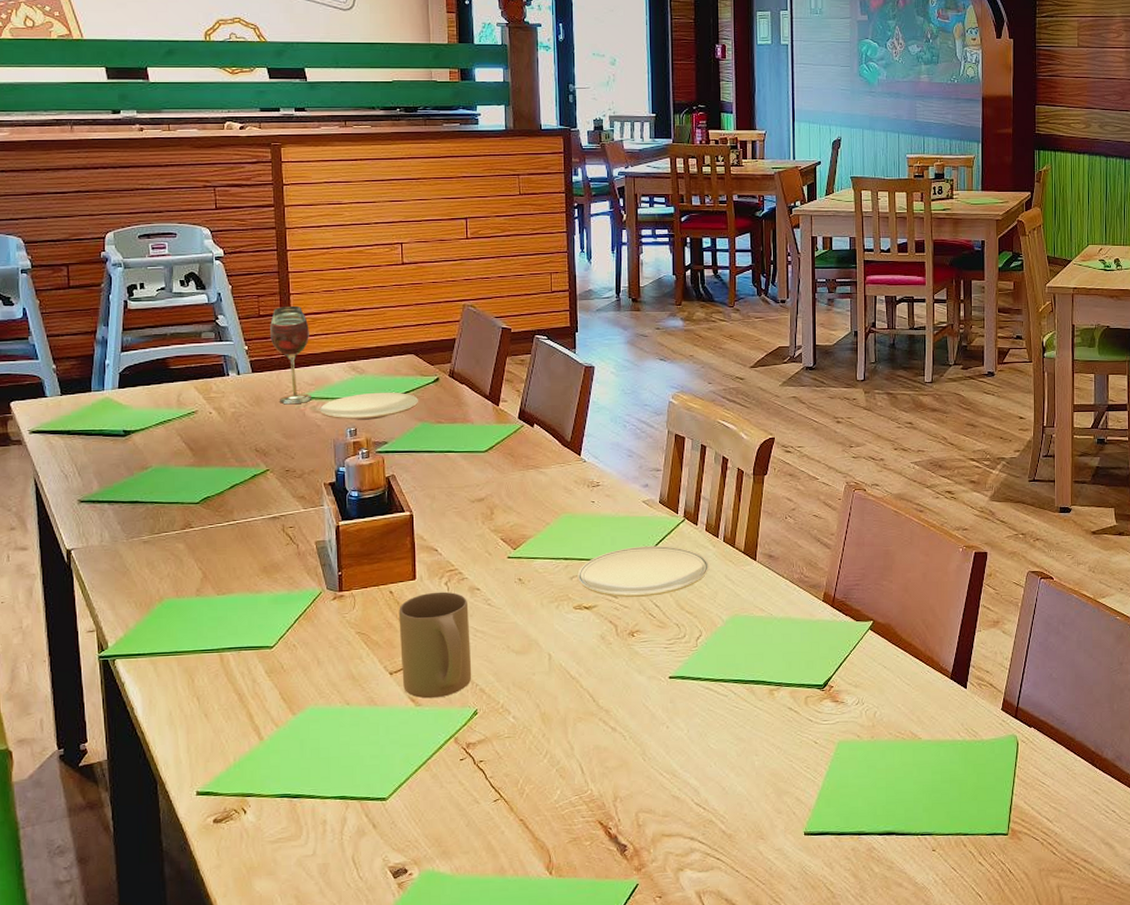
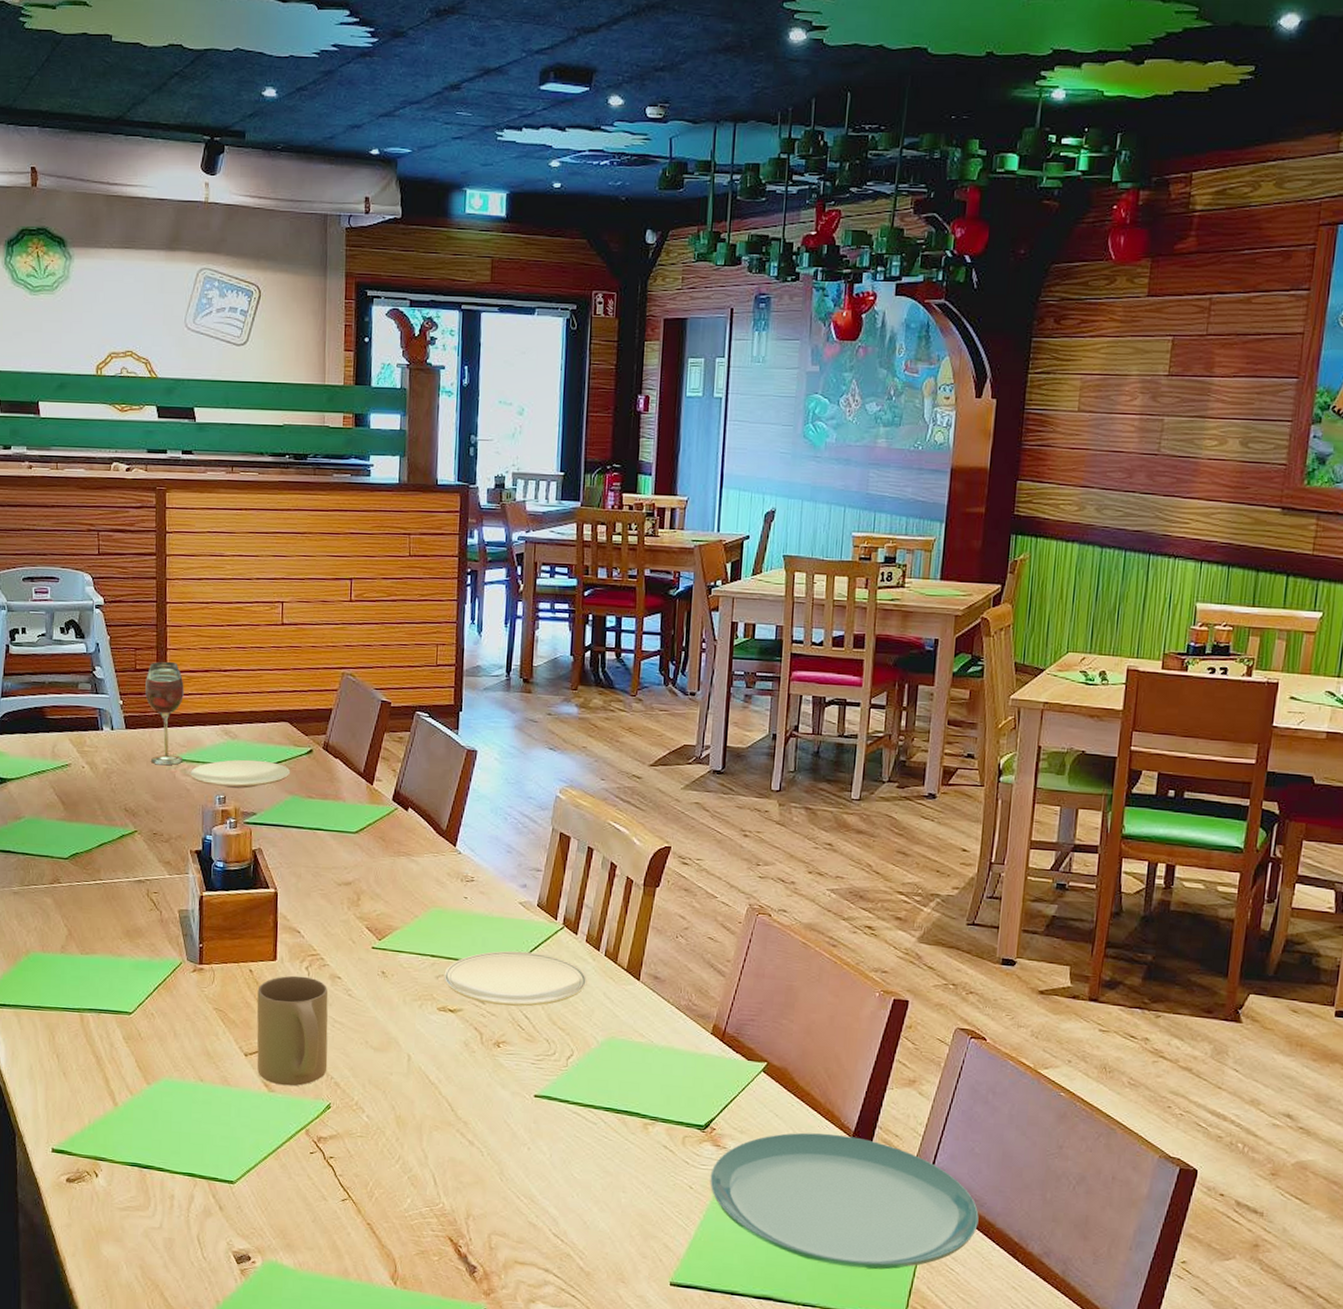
plate: none [832,677,1061,795] -> present [710,1132,979,1270]

